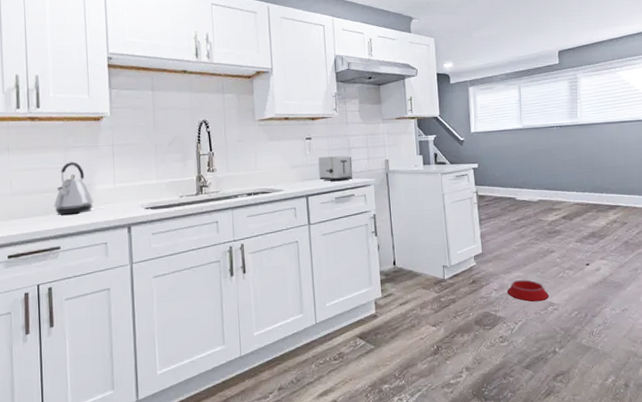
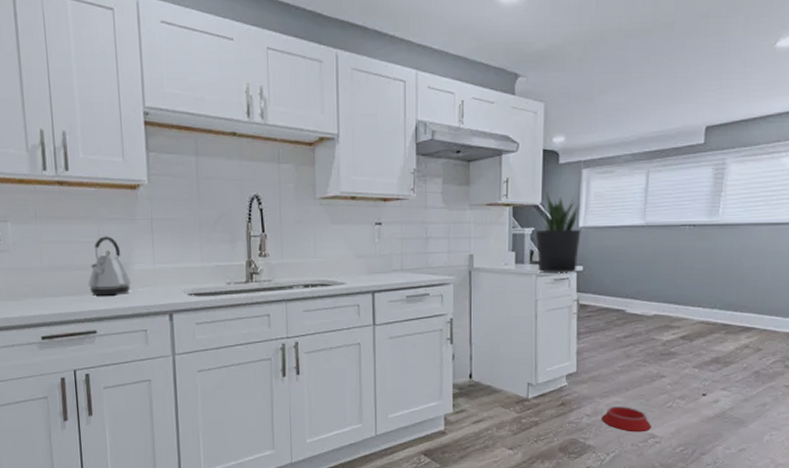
toaster: present [318,155,353,182] -> none [388,246,429,277]
planter: none [437,106,474,171] -> present [535,192,581,273]

